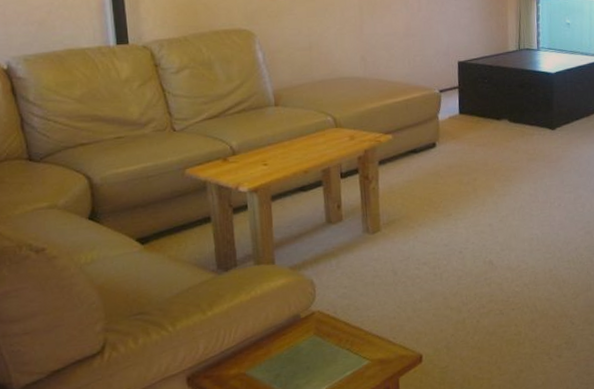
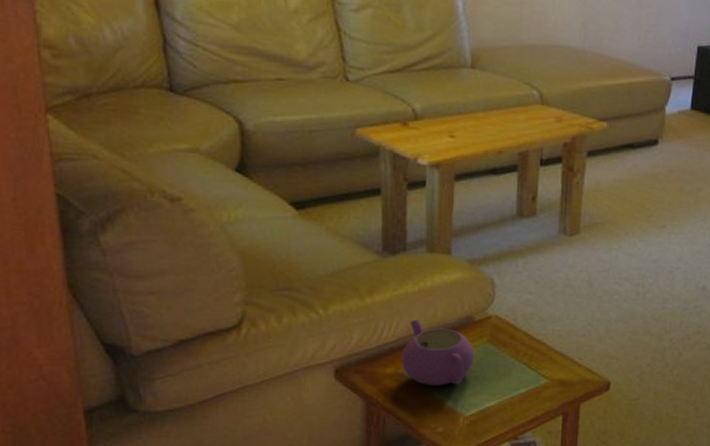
teapot: none [242,324,305,381] -> present [401,319,475,386]

